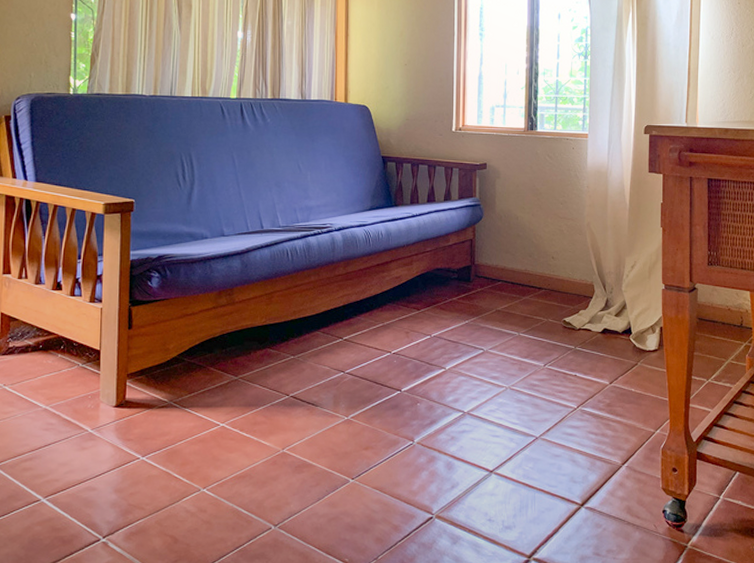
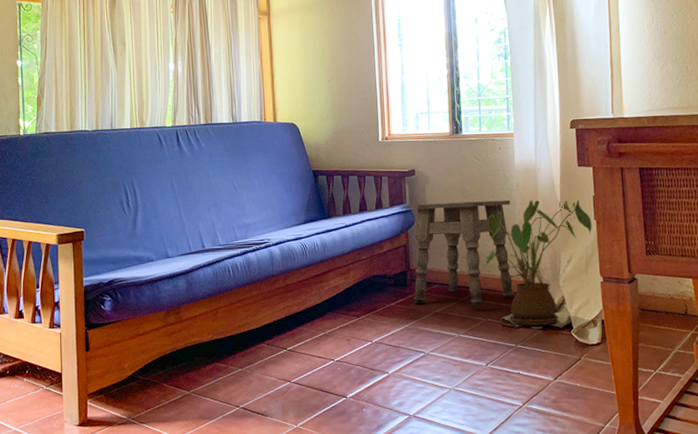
side table: none [476,199,580,306] -> present [409,200,515,307]
house plant: none [550,203,658,329] -> present [485,199,592,326]

